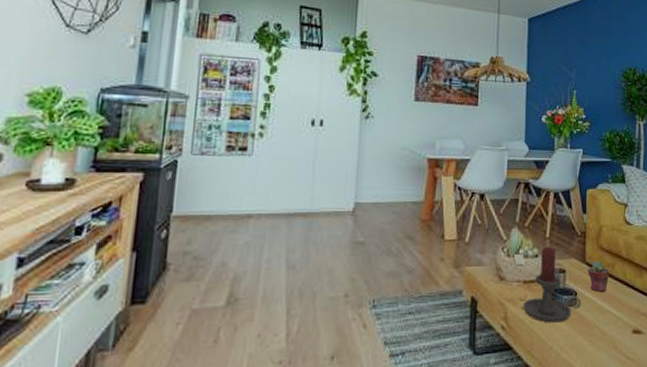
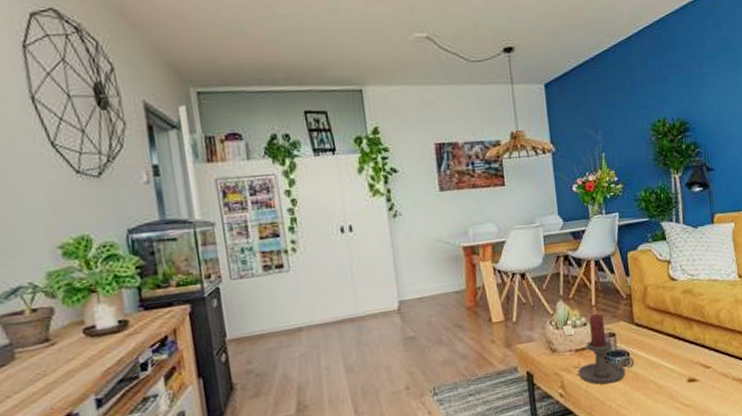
potted succulent: present [587,262,610,292] -> none [637,320,660,349]

